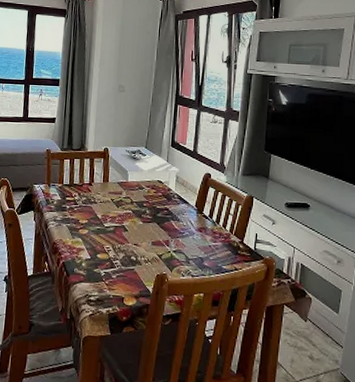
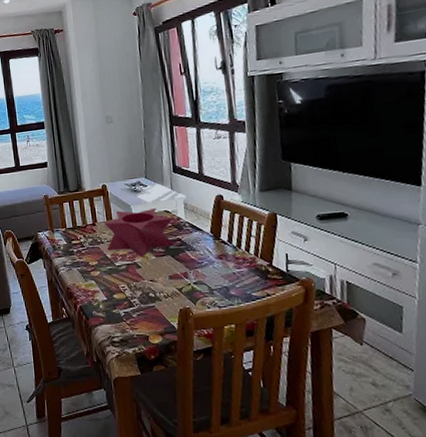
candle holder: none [99,174,164,222] -> present [104,207,176,258]

